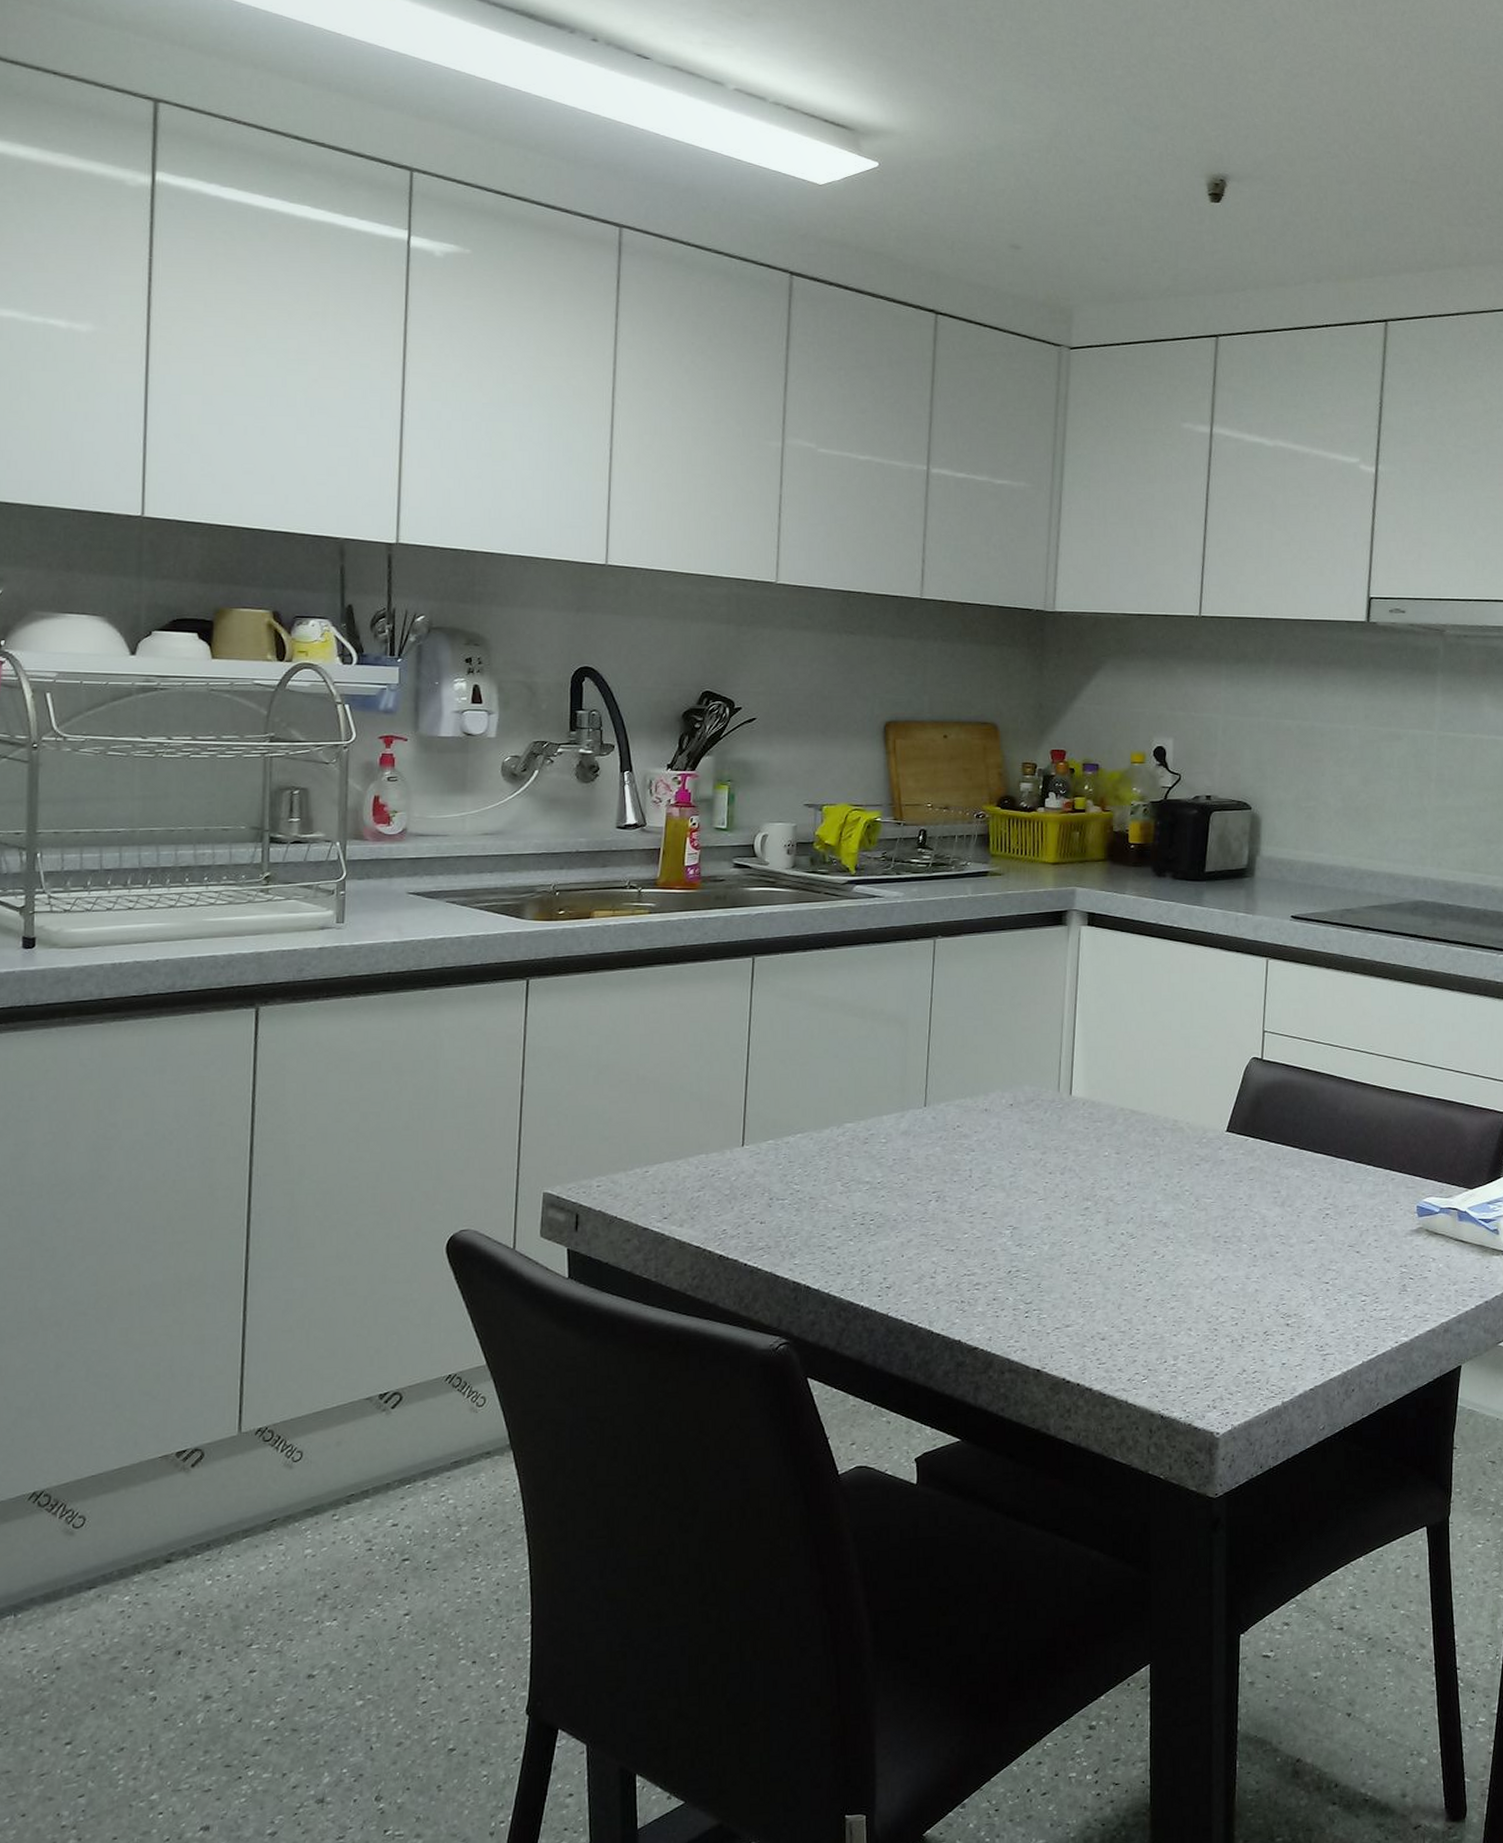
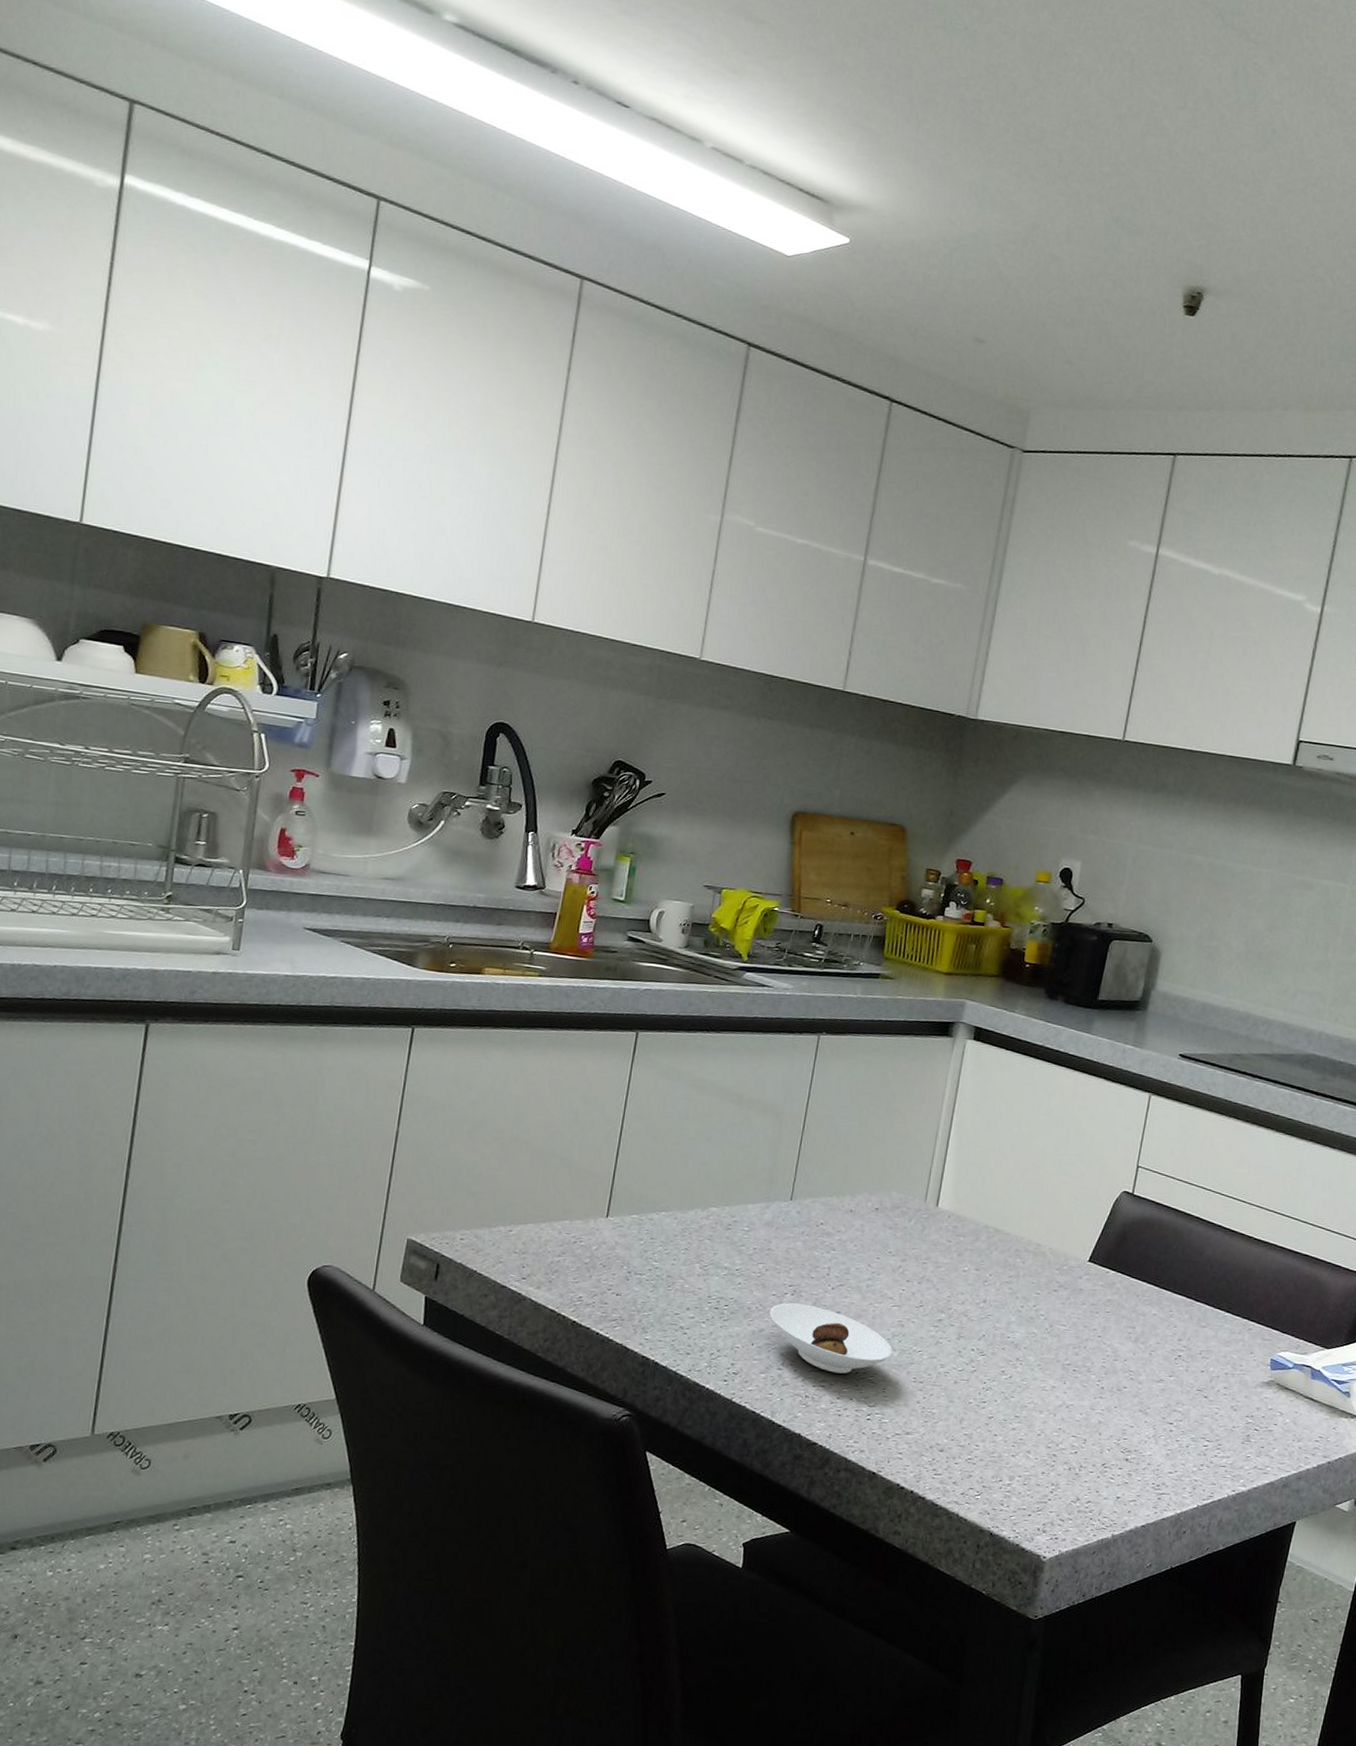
saucer: none [916,1209,1043,1275] -> present [769,1303,892,1374]

